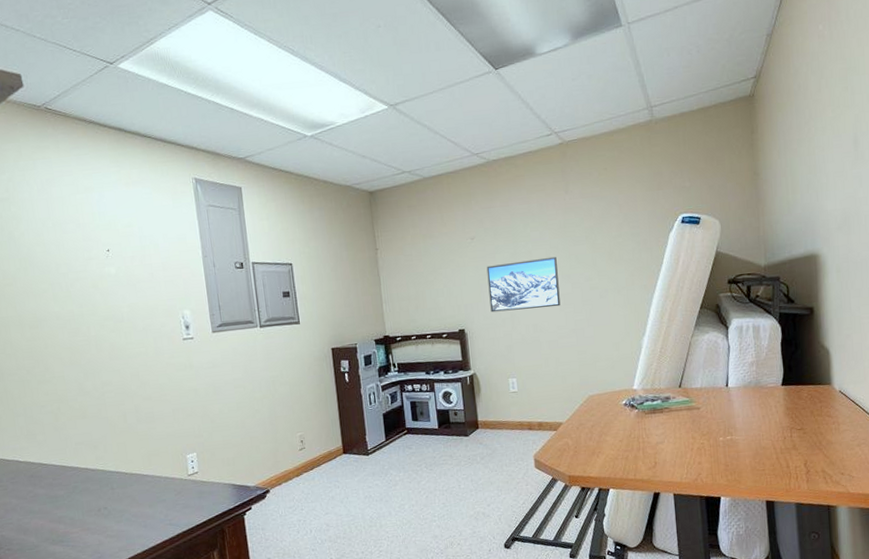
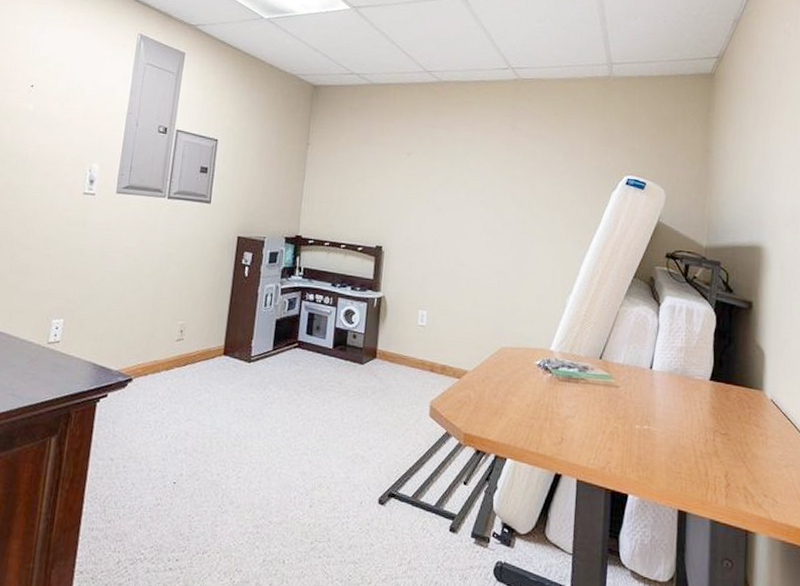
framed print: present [486,256,561,313] -> none [413,185,492,244]

